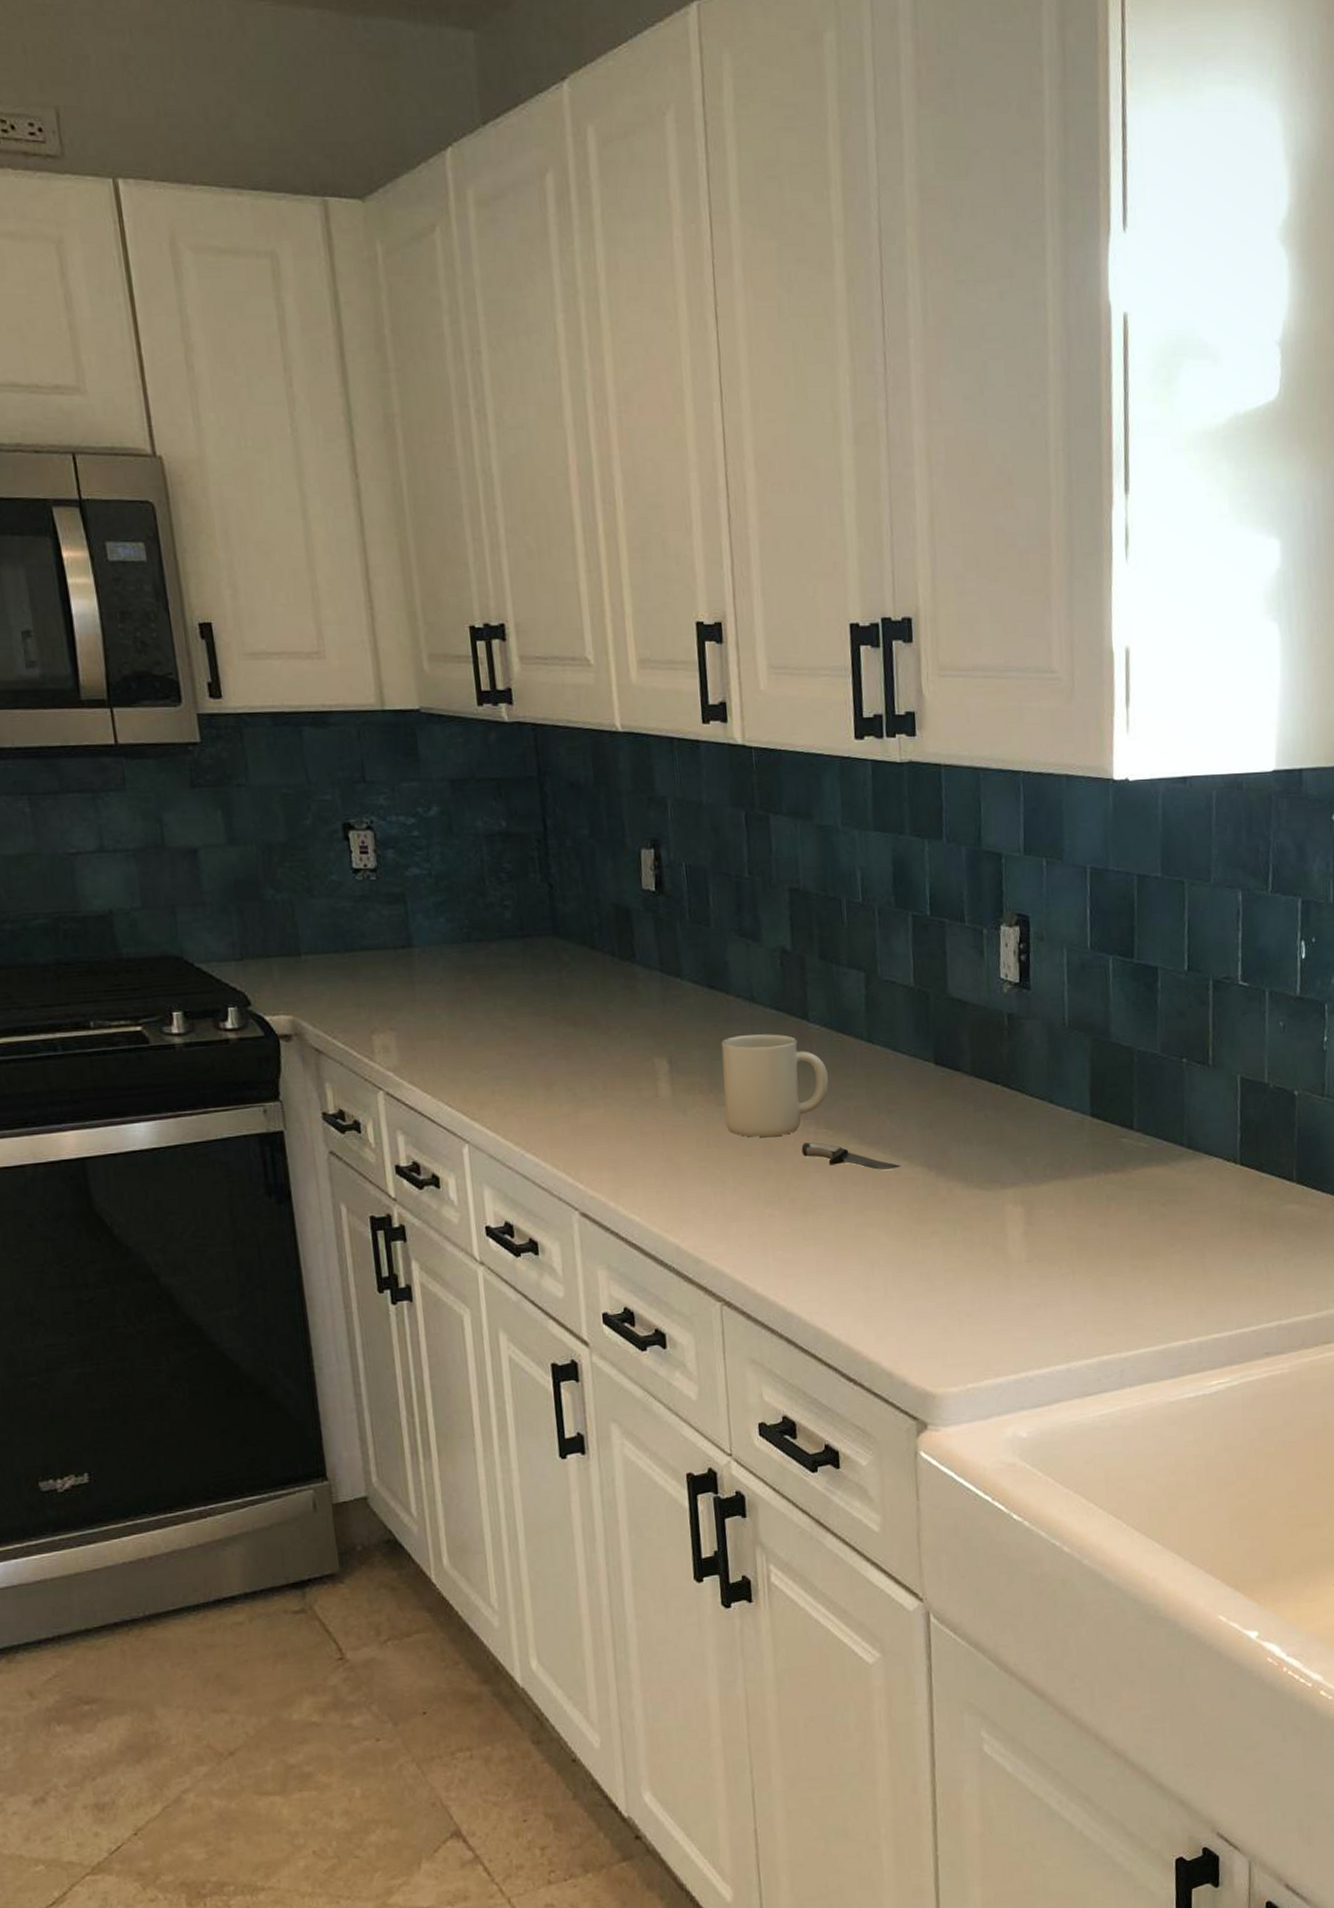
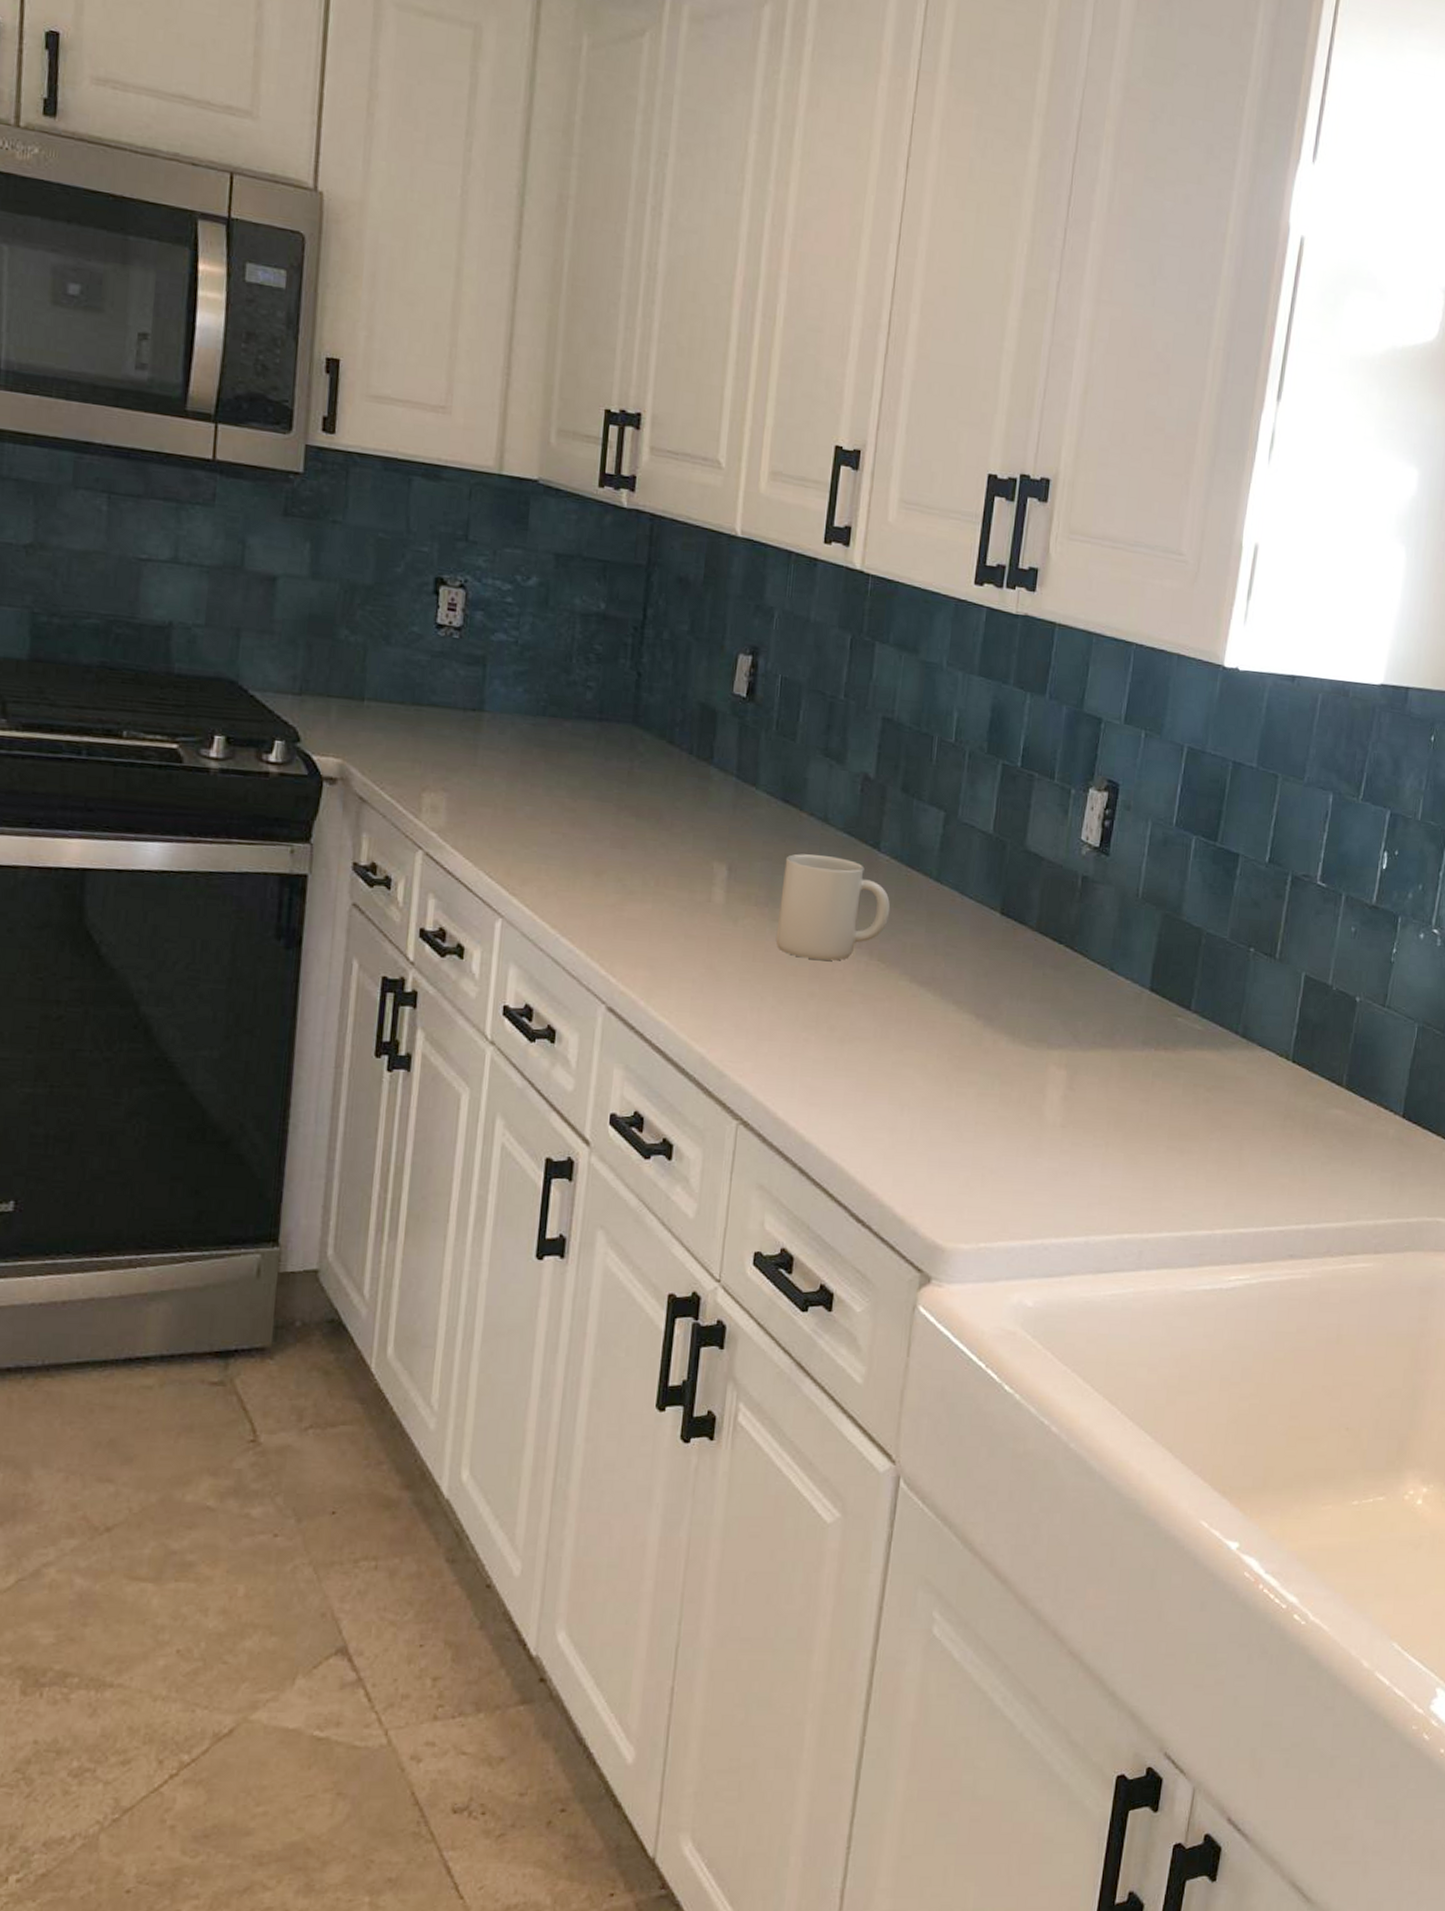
knife: present [801,1142,901,1170] -> none [849,972,949,1012]

